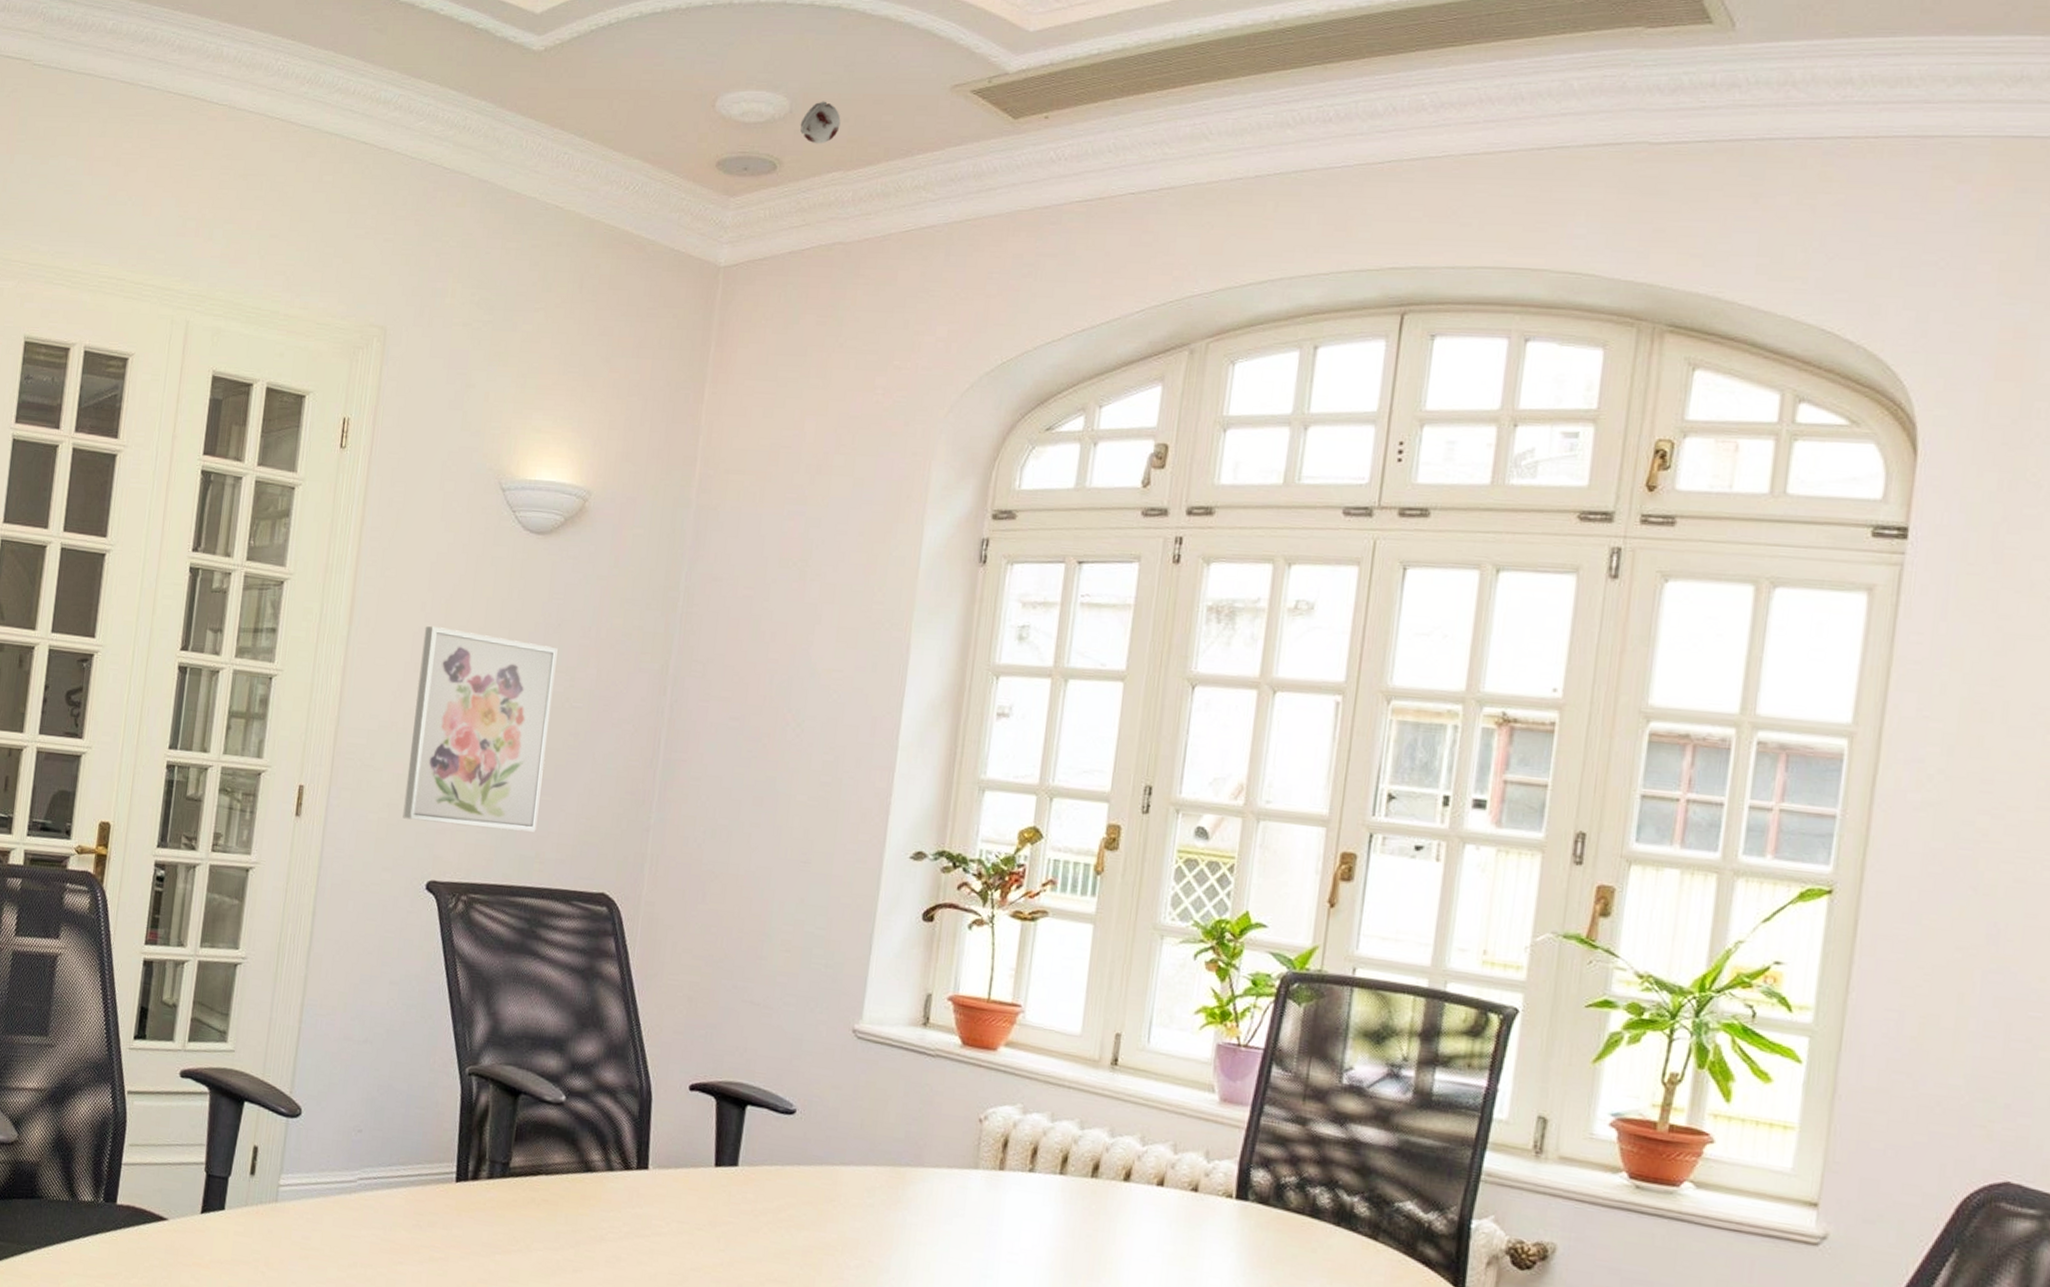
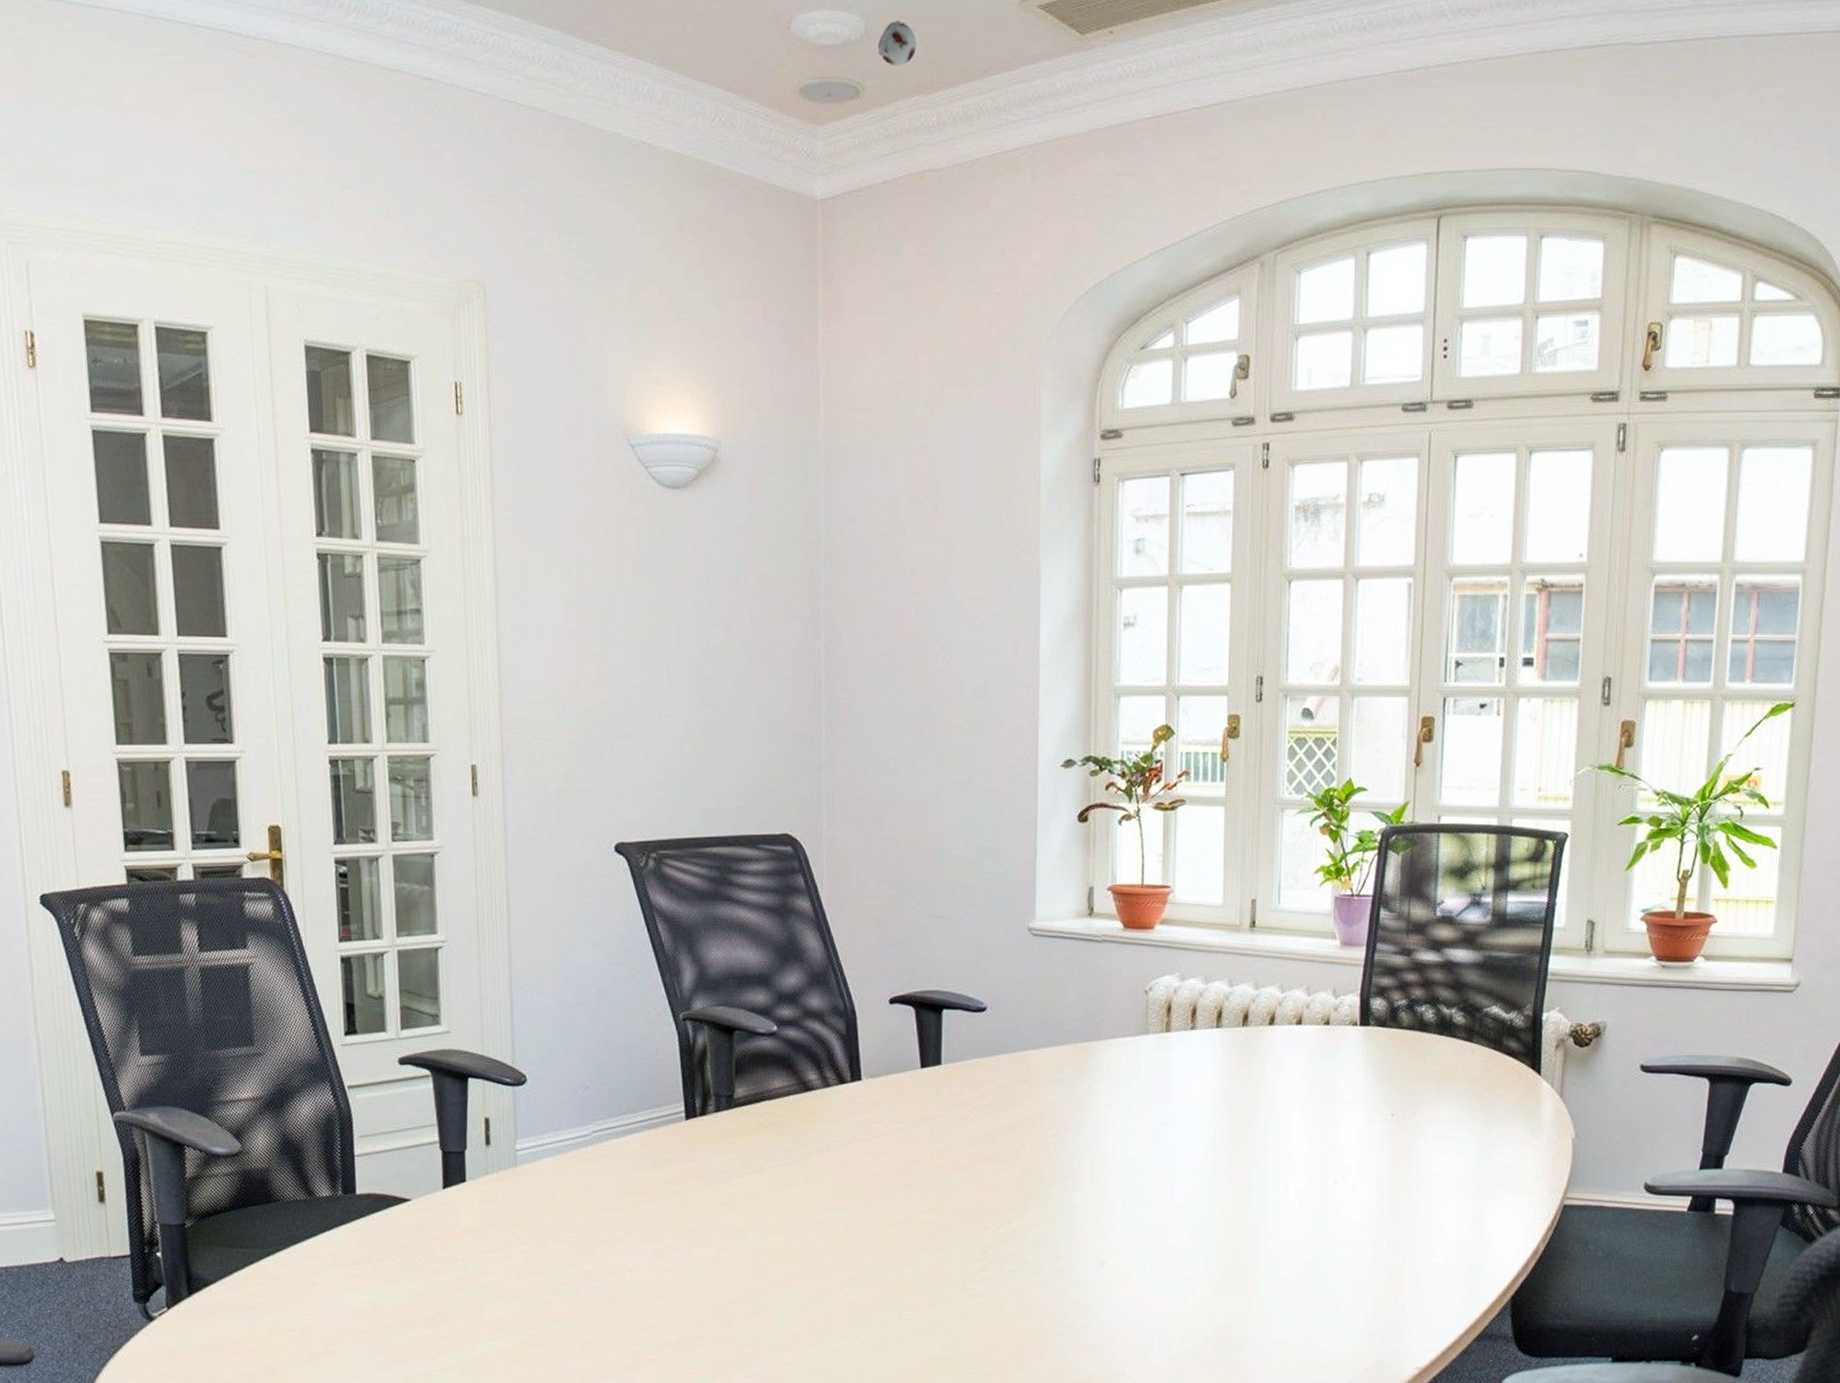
wall art: present [402,625,558,832] -> none [574,591,714,786]

